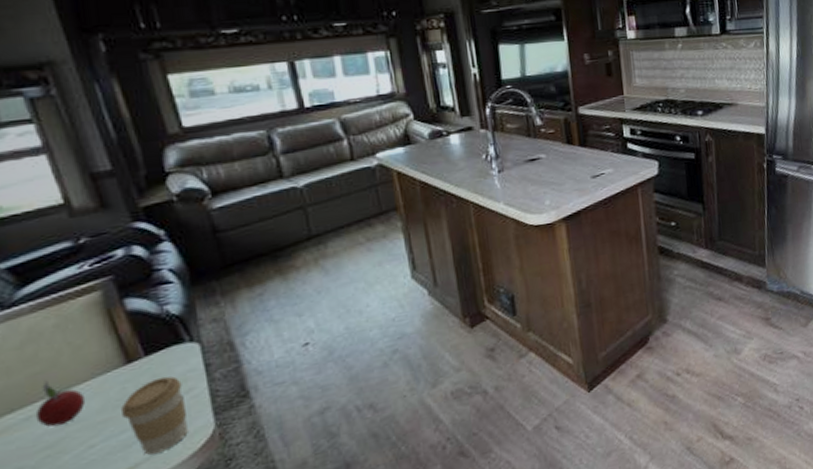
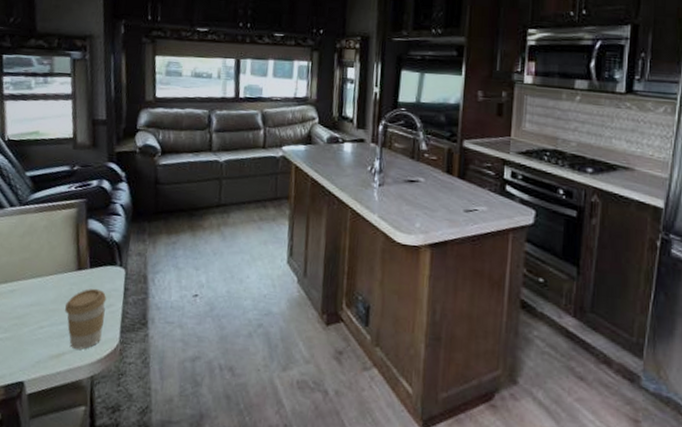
fruit: present [35,380,86,428] -> none [16,266,48,304]

